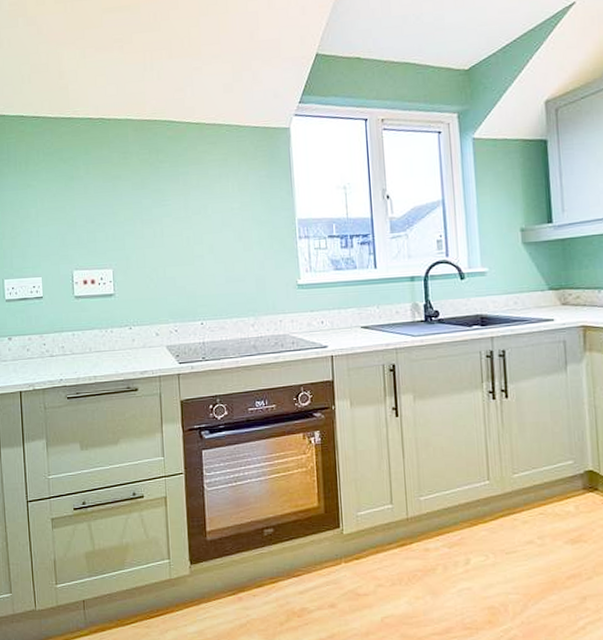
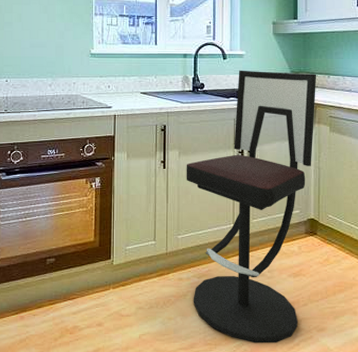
bar stool: none [423,289,585,627] -> present [186,70,317,344]

